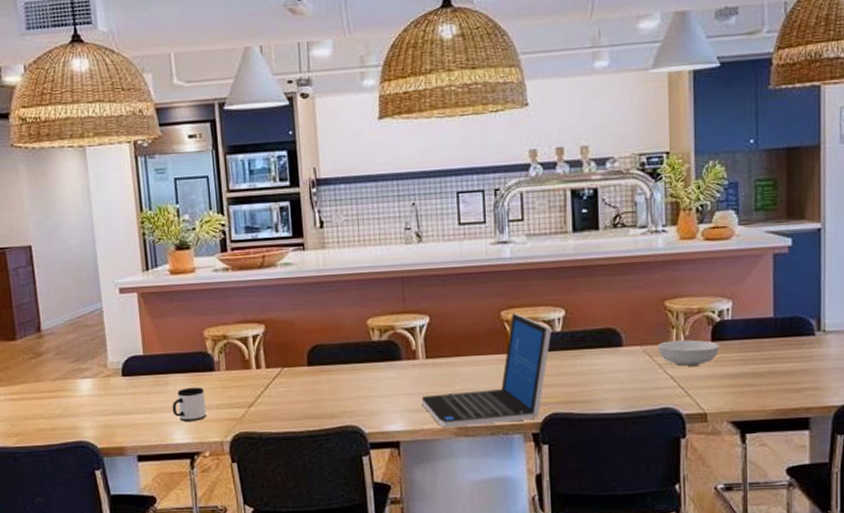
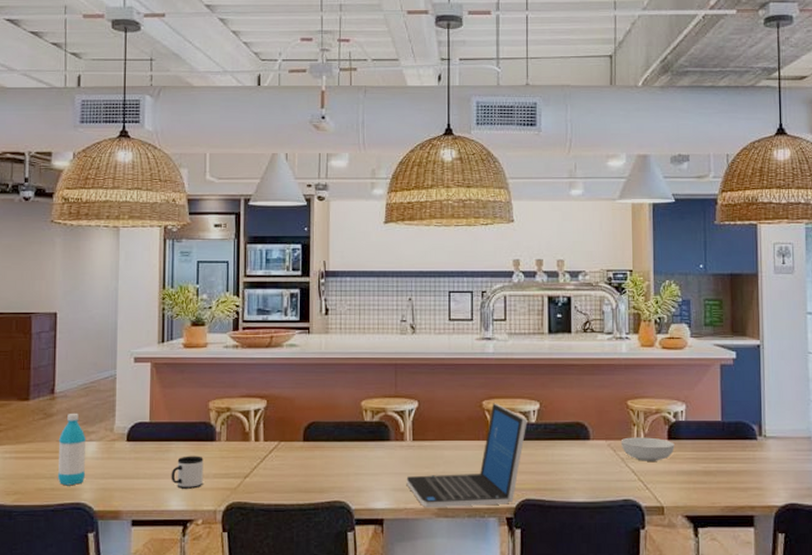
water bottle: none [51,350,85,425] -> present [57,413,87,486]

